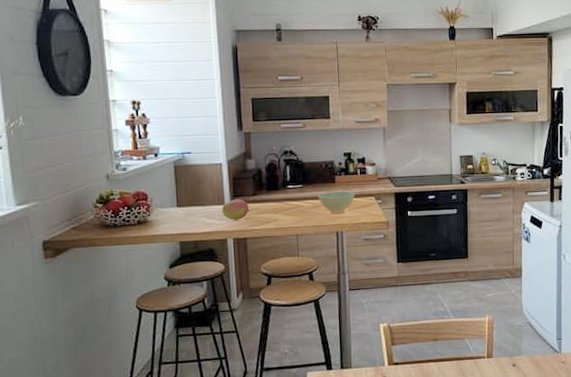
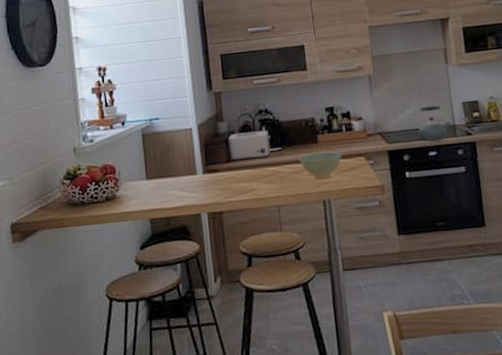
fruit: present [222,199,250,220] -> none [194,167,224,192]
toaster: none [255,169,294,196] -> present [227,130,271,162]
kettle: none [421,157,450,187] -> present [418,105,453,142]

